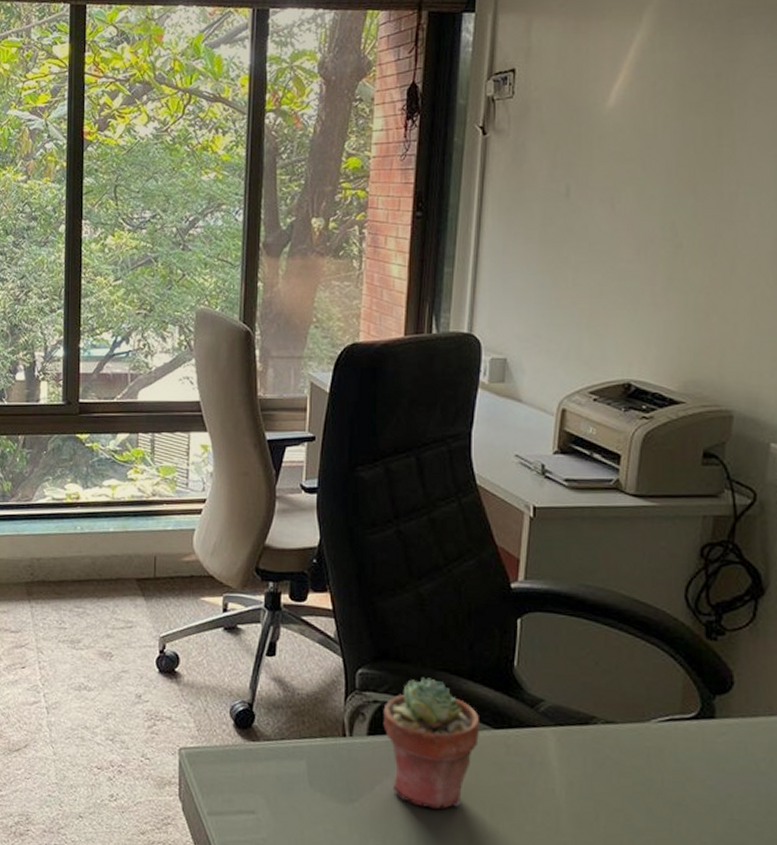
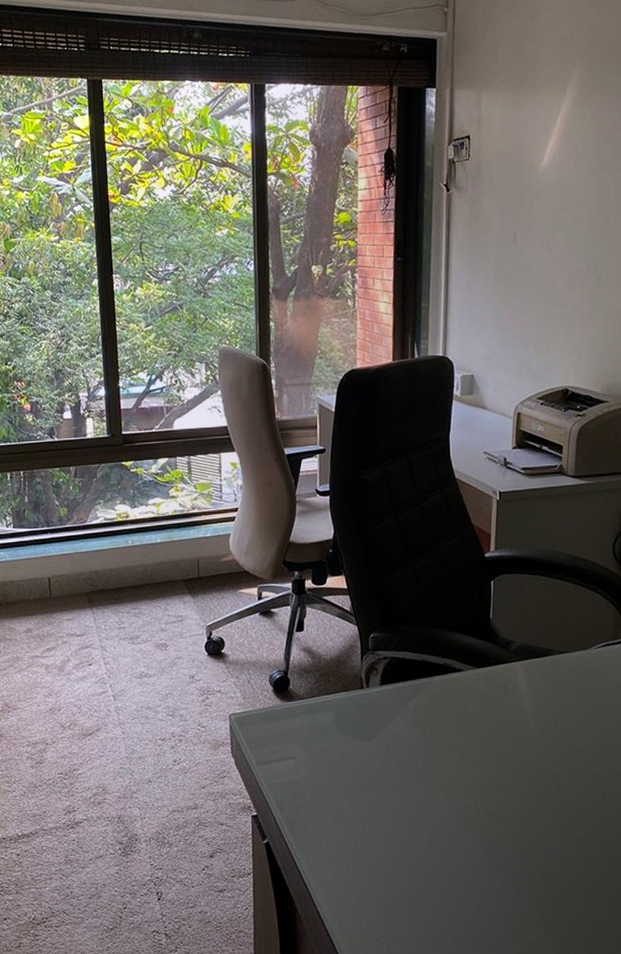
potted succulent: present [383,677,480,810] -> none [392,634,467,736]

